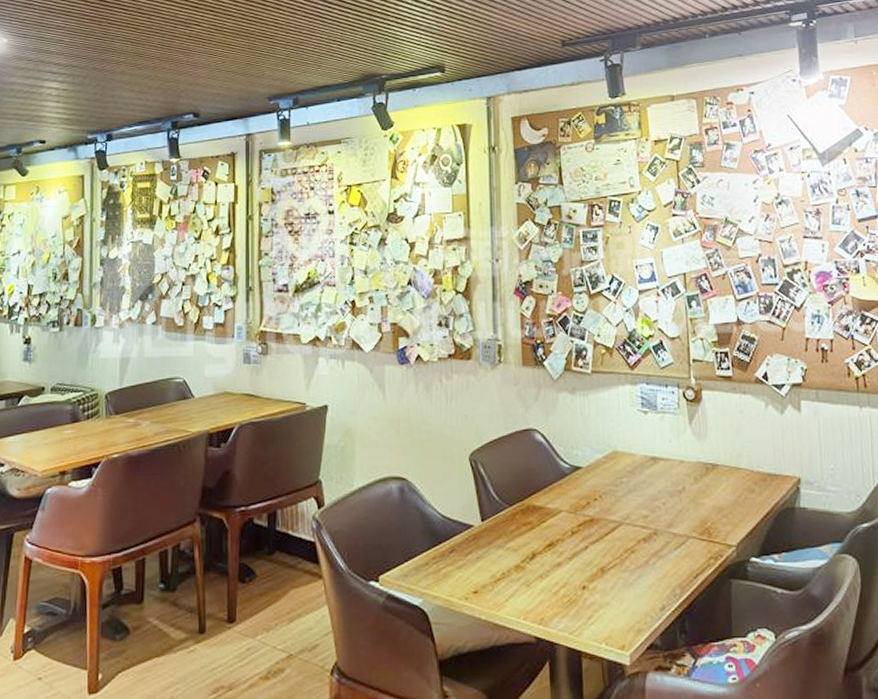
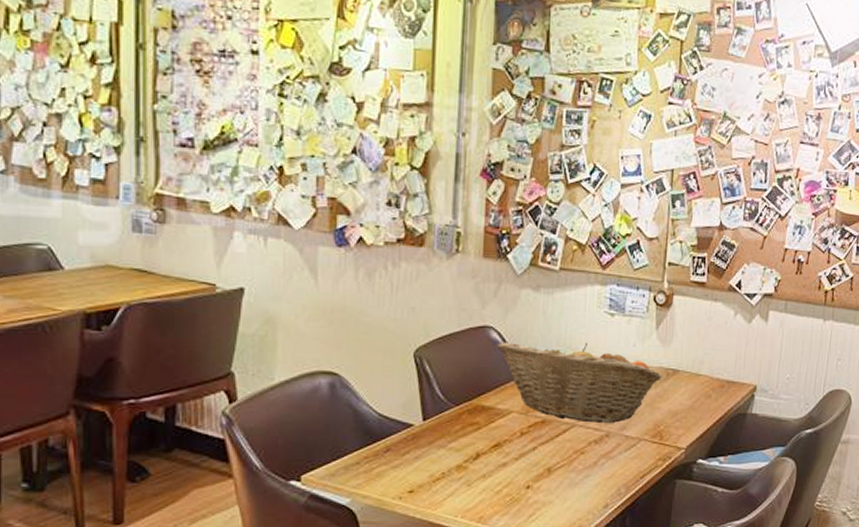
fruit basket: none [541,441,702,520] -> present [496,341,662,423]

